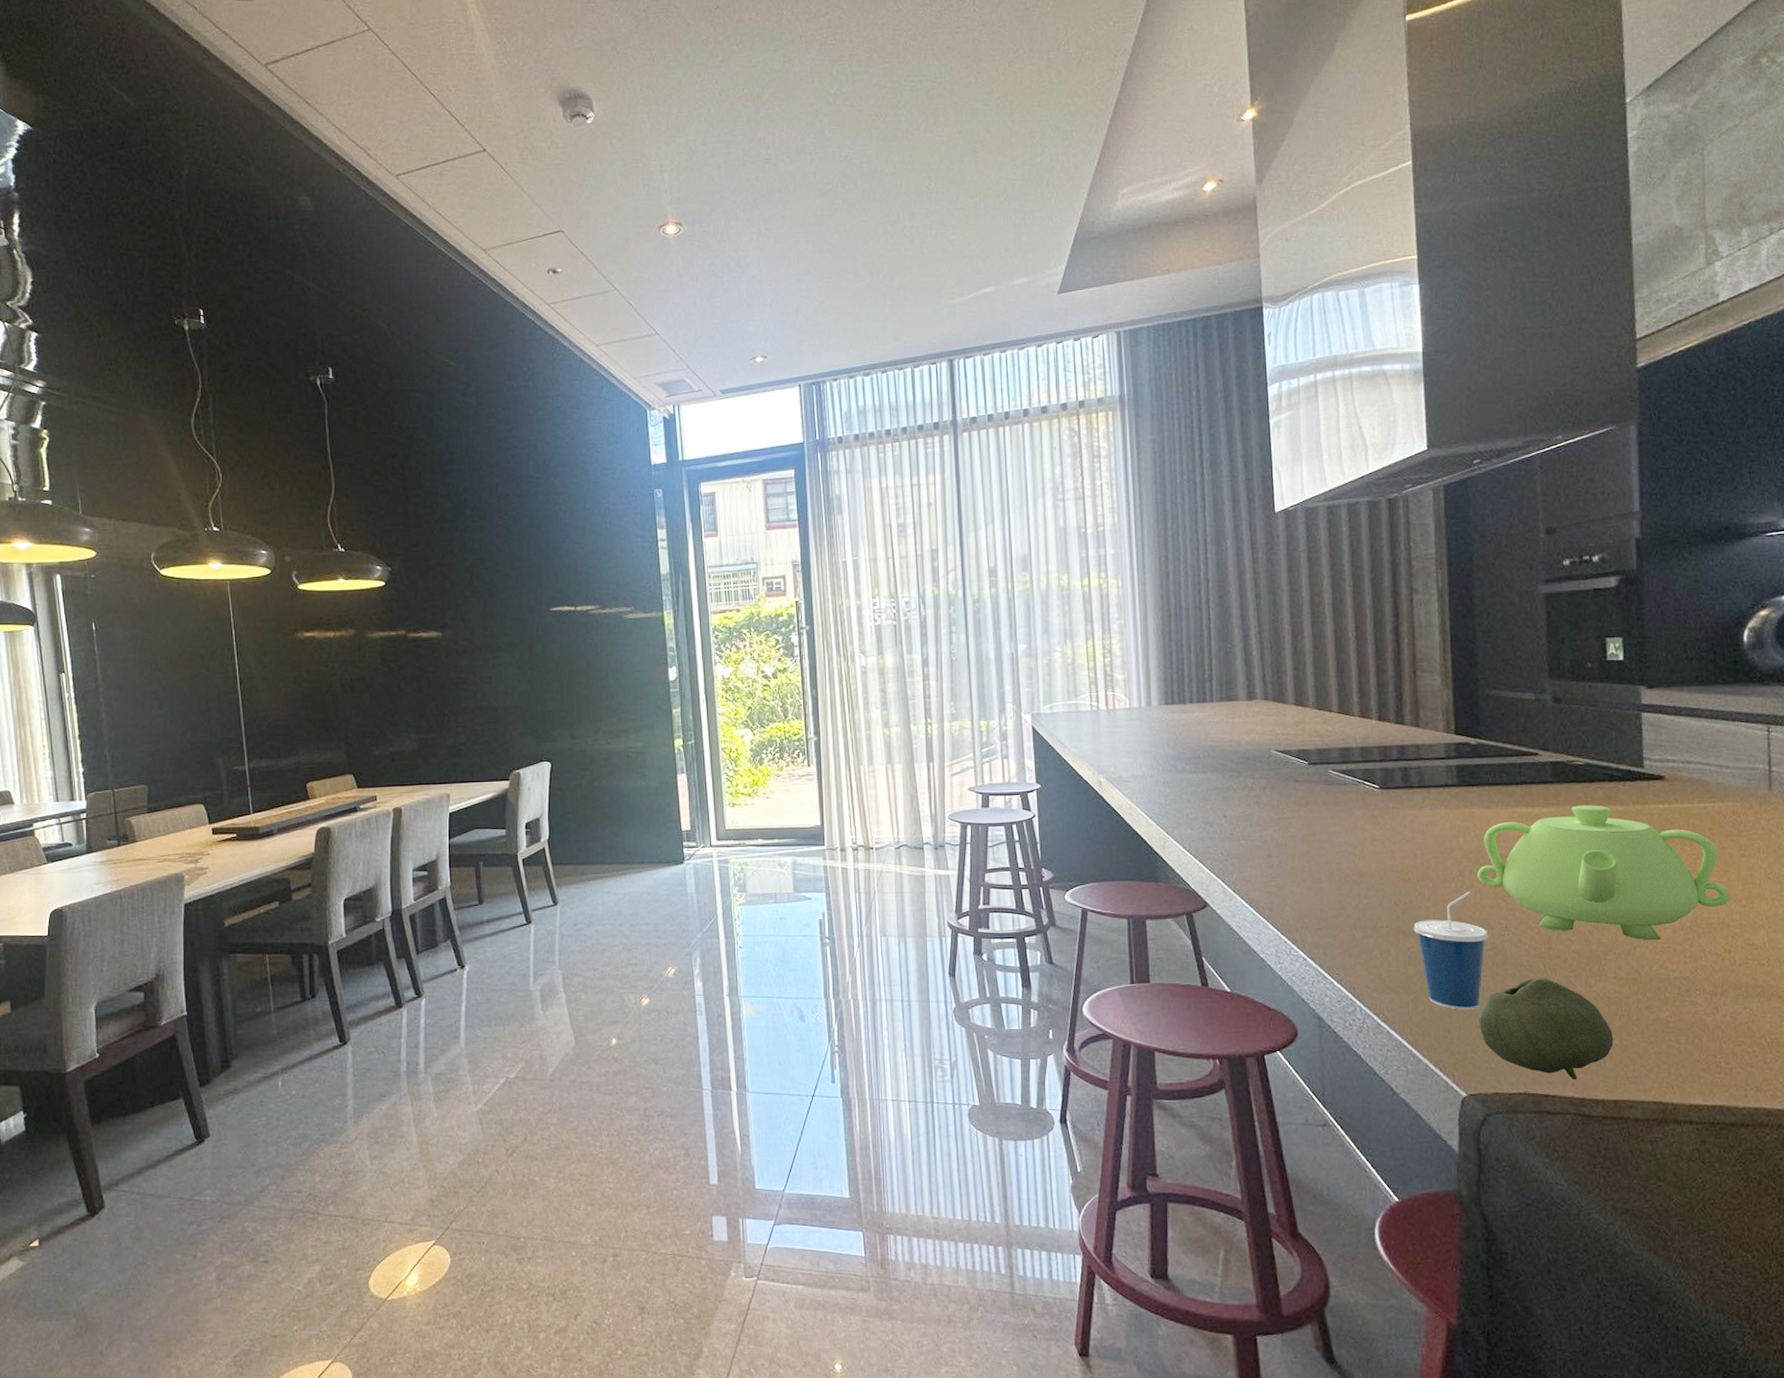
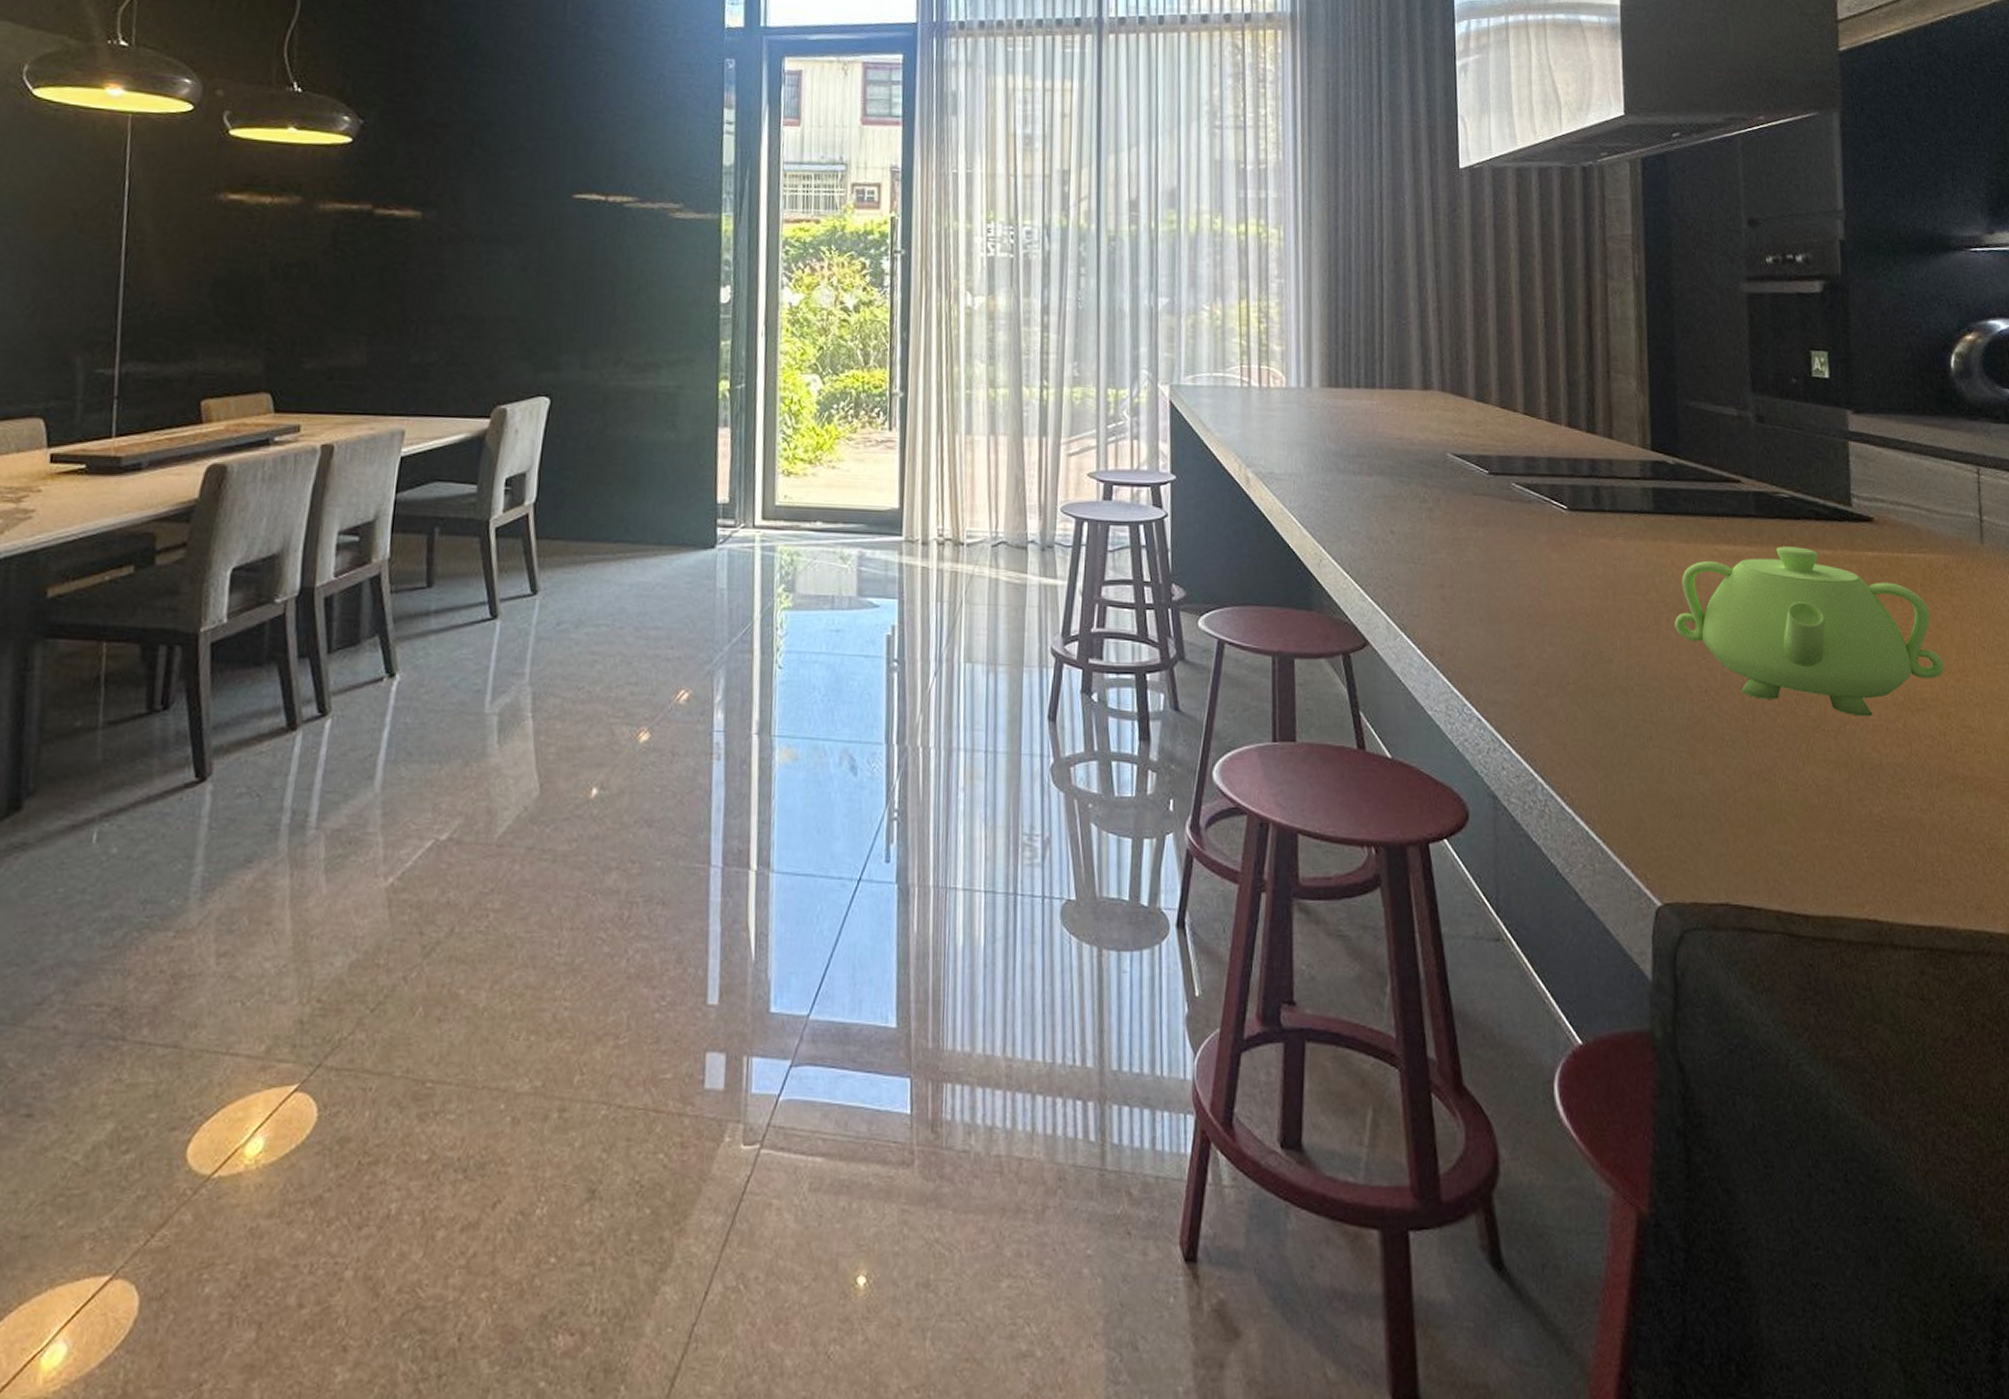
cup: present [1413,890,1489,1010] -> none [1603,643,1687,794]
fruit: present [1478,977,1614,1080] -> none [1674,756,1824,889]

